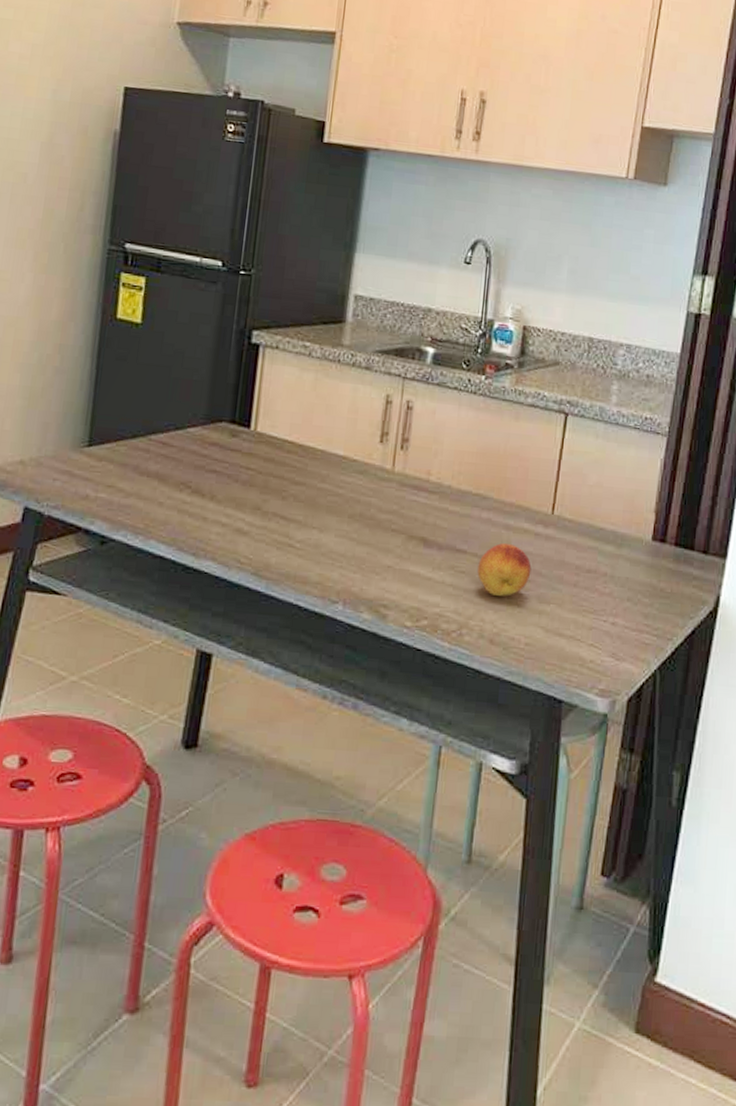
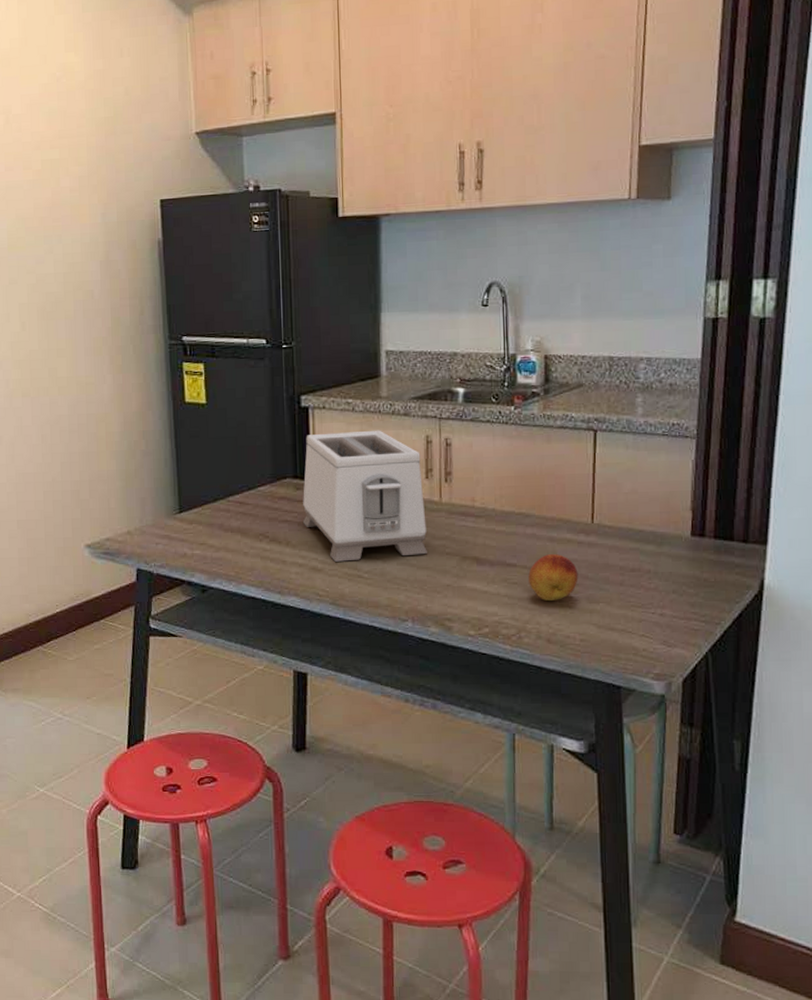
toaster: none [233,376,378,529] -> present [302,430,427,562]

